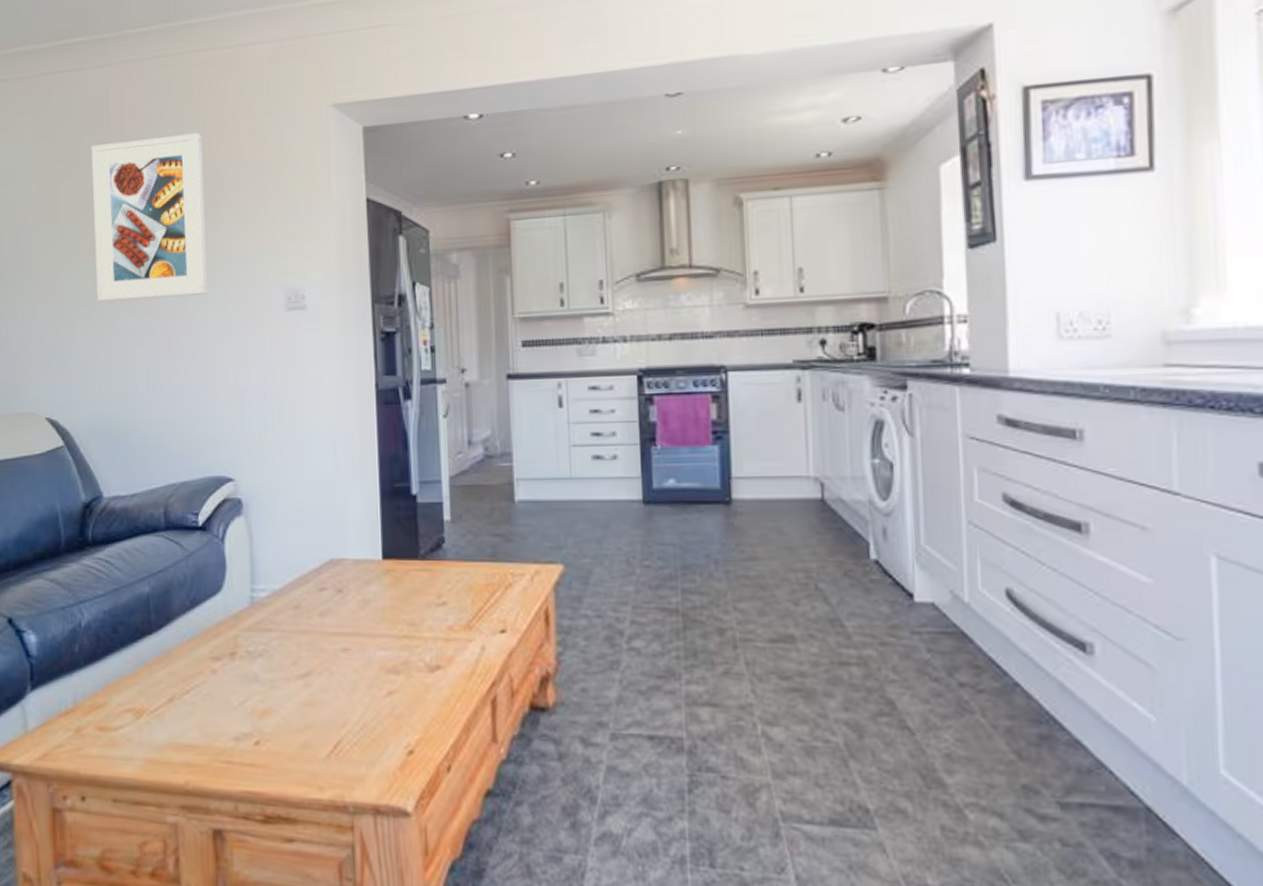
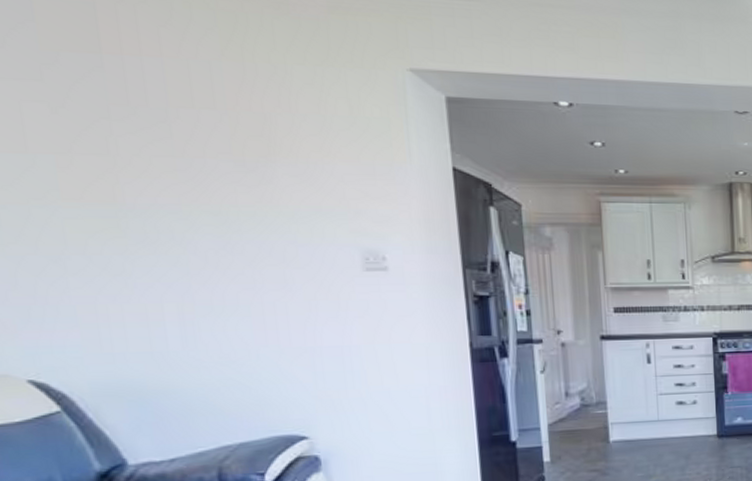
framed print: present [91,132,207,303] -> none [71,65,261,251]

